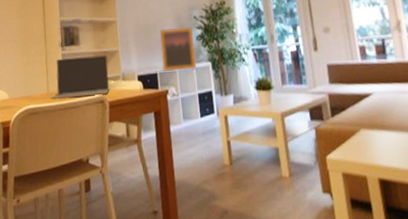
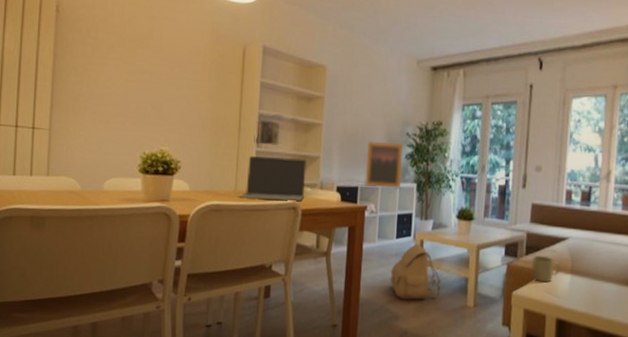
satchel: none [200,120,253,177] -> present [390,244,441,300]
mug: none [339,115,371,143] -> present [531,255,561,283]

